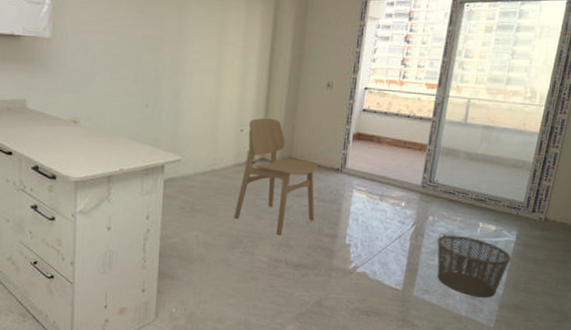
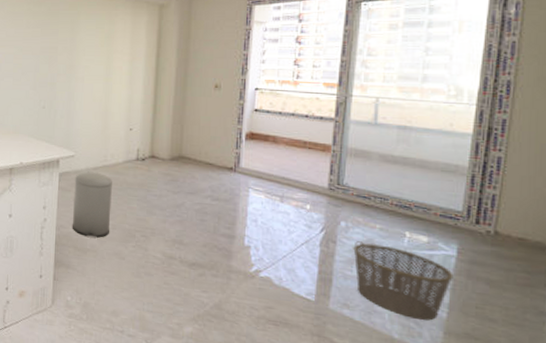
pedal bin: none [177,177,221,247] -> present [72,171,112,239]
dining chair: present [234,118,318,236] -> none [125,117,209,233]

